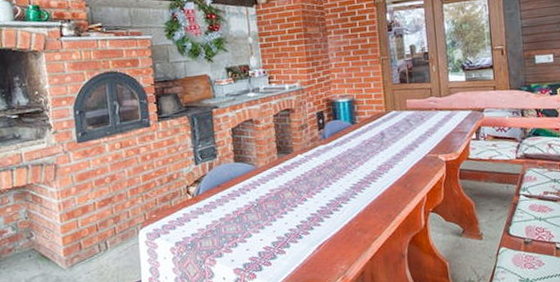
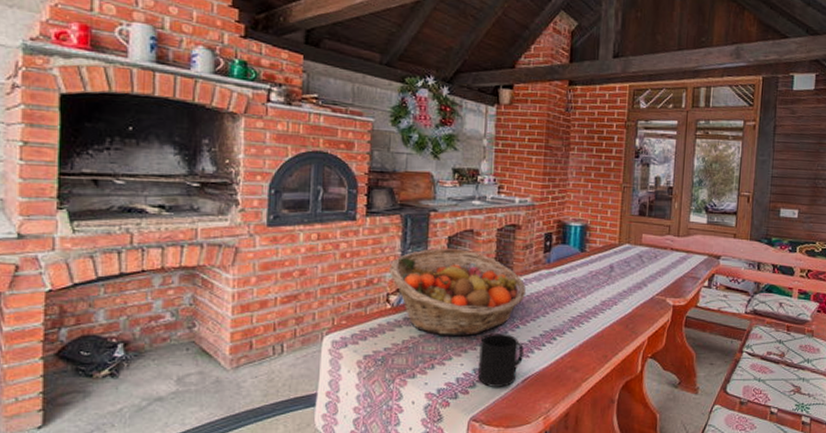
fruit basket: none [185,137,309,217] -> present [389,247,527,336]
mug: none [274,207,315,257] -> present [478,333,524,387]

